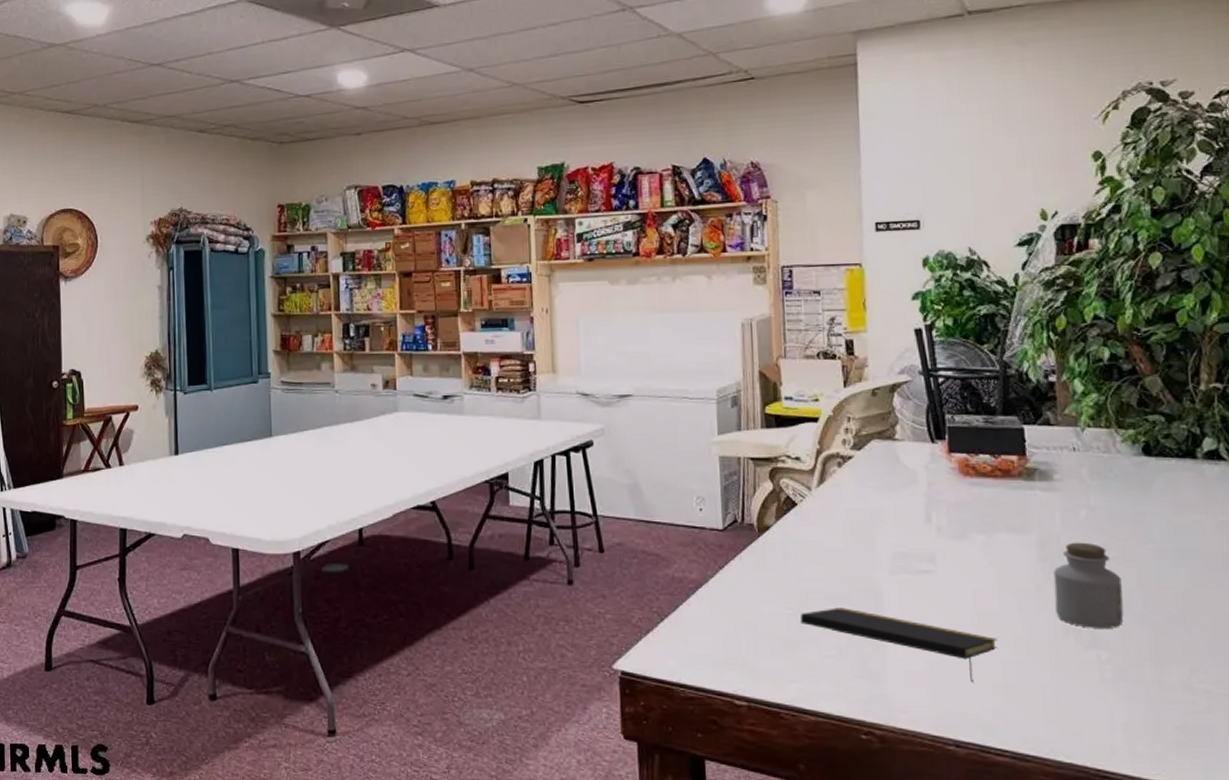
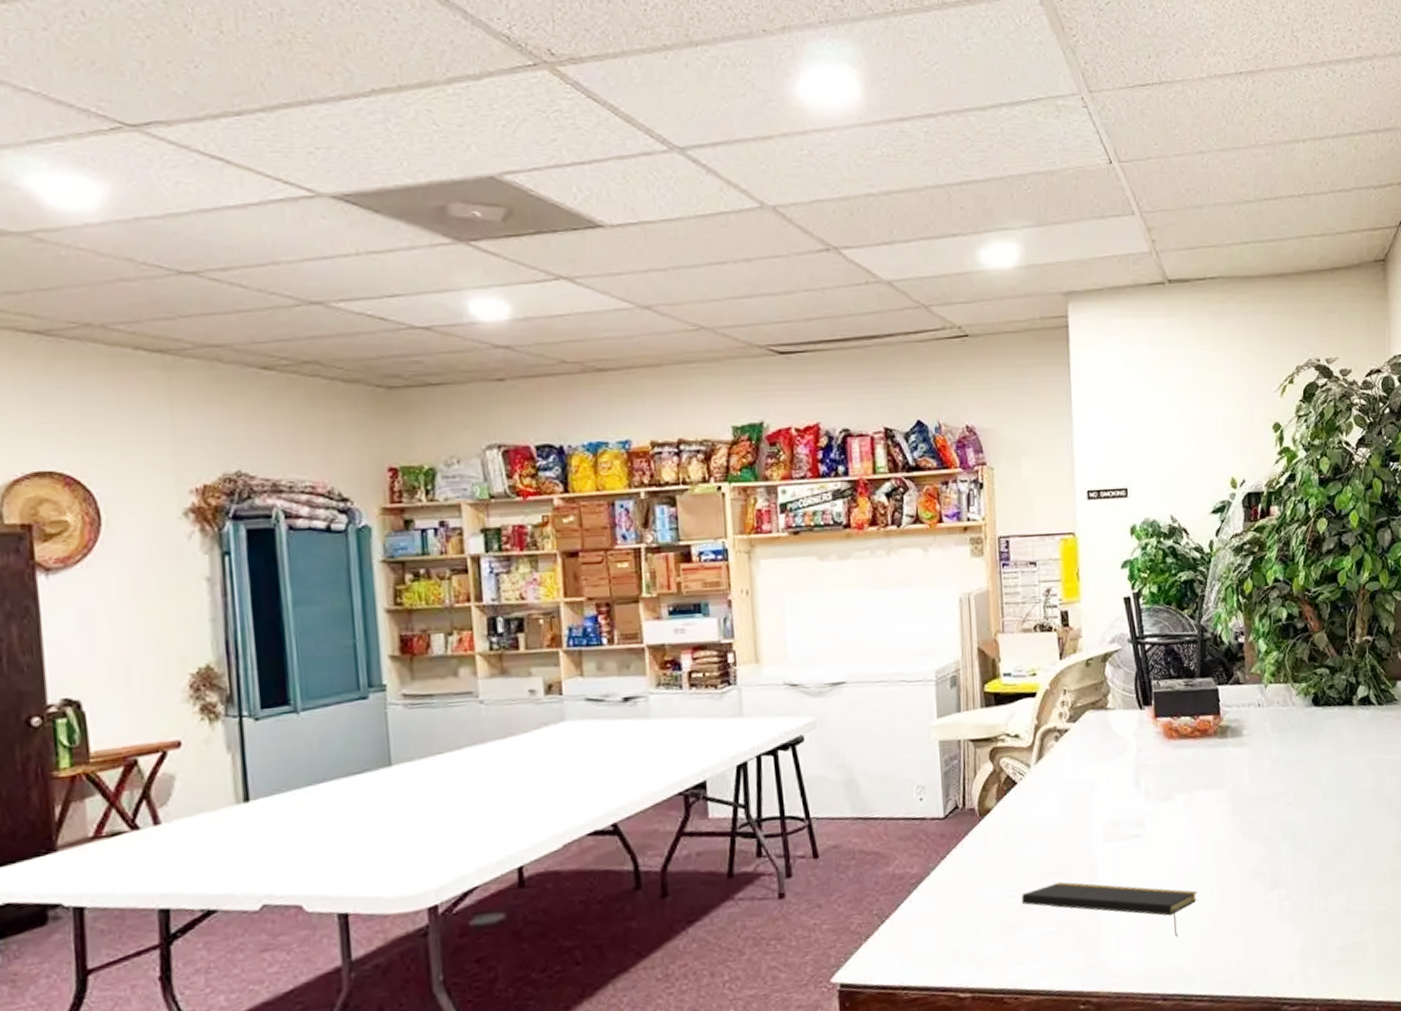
jar: present [1053,542,1124,628] -> none [1243,791,1298,870]

